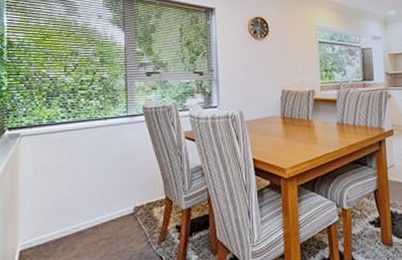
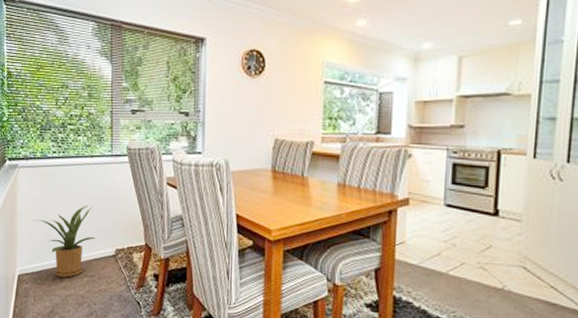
house plant: none [40,166,113,245] -> present [34,205,97,278]

